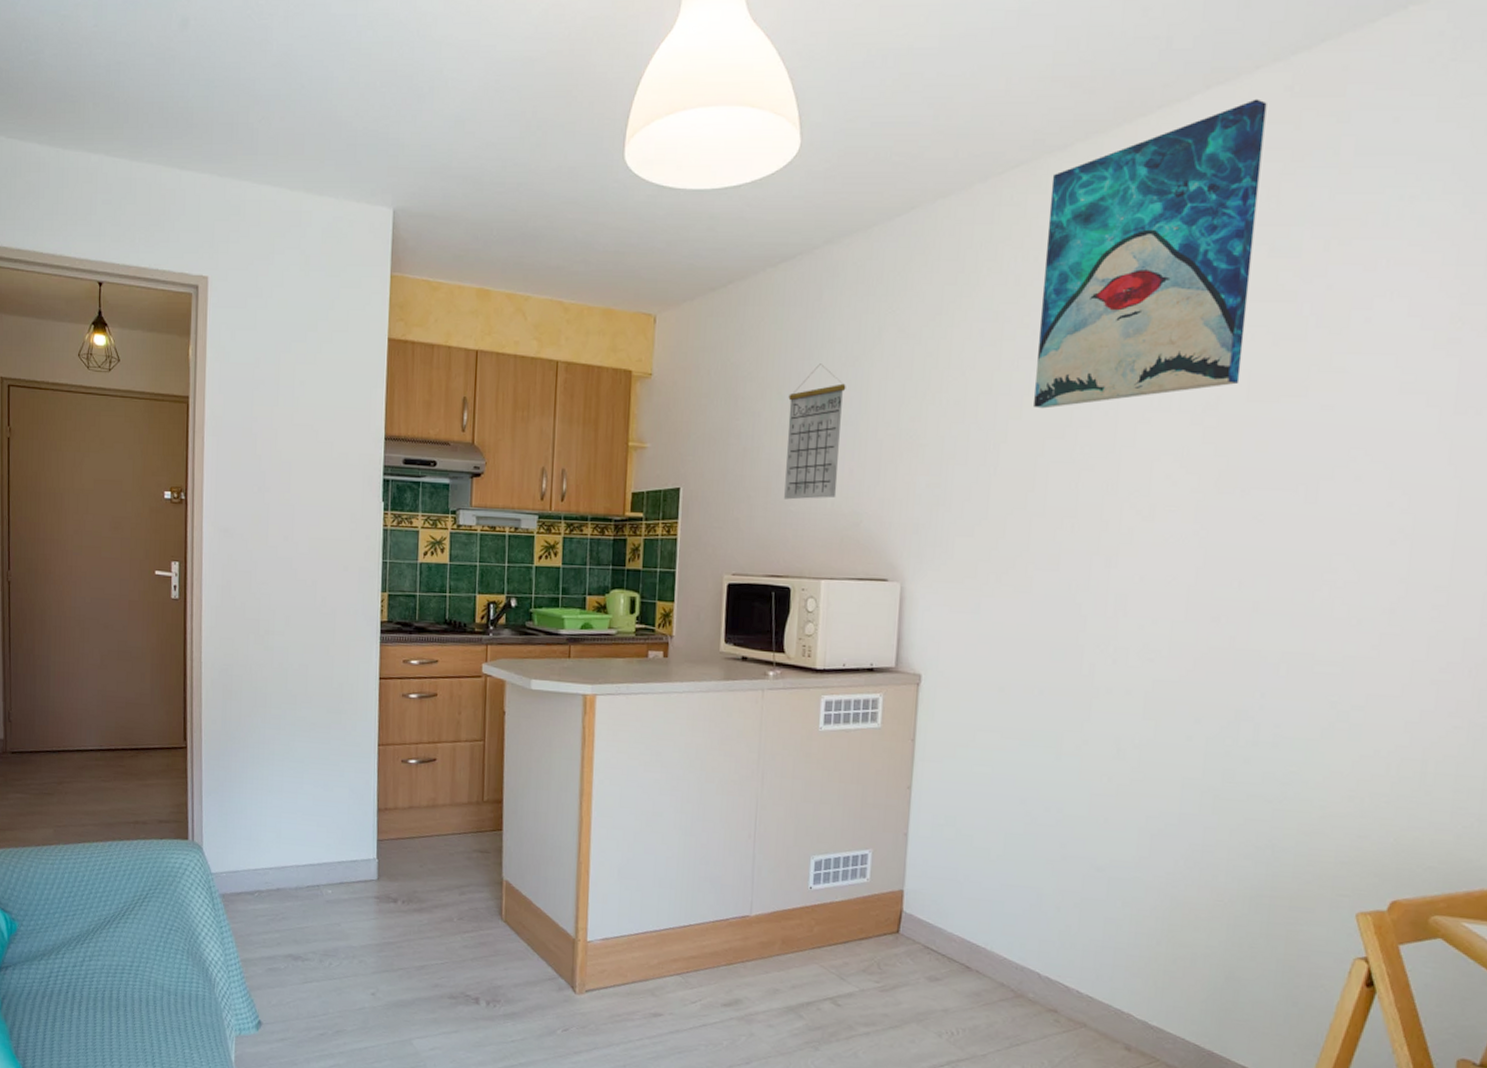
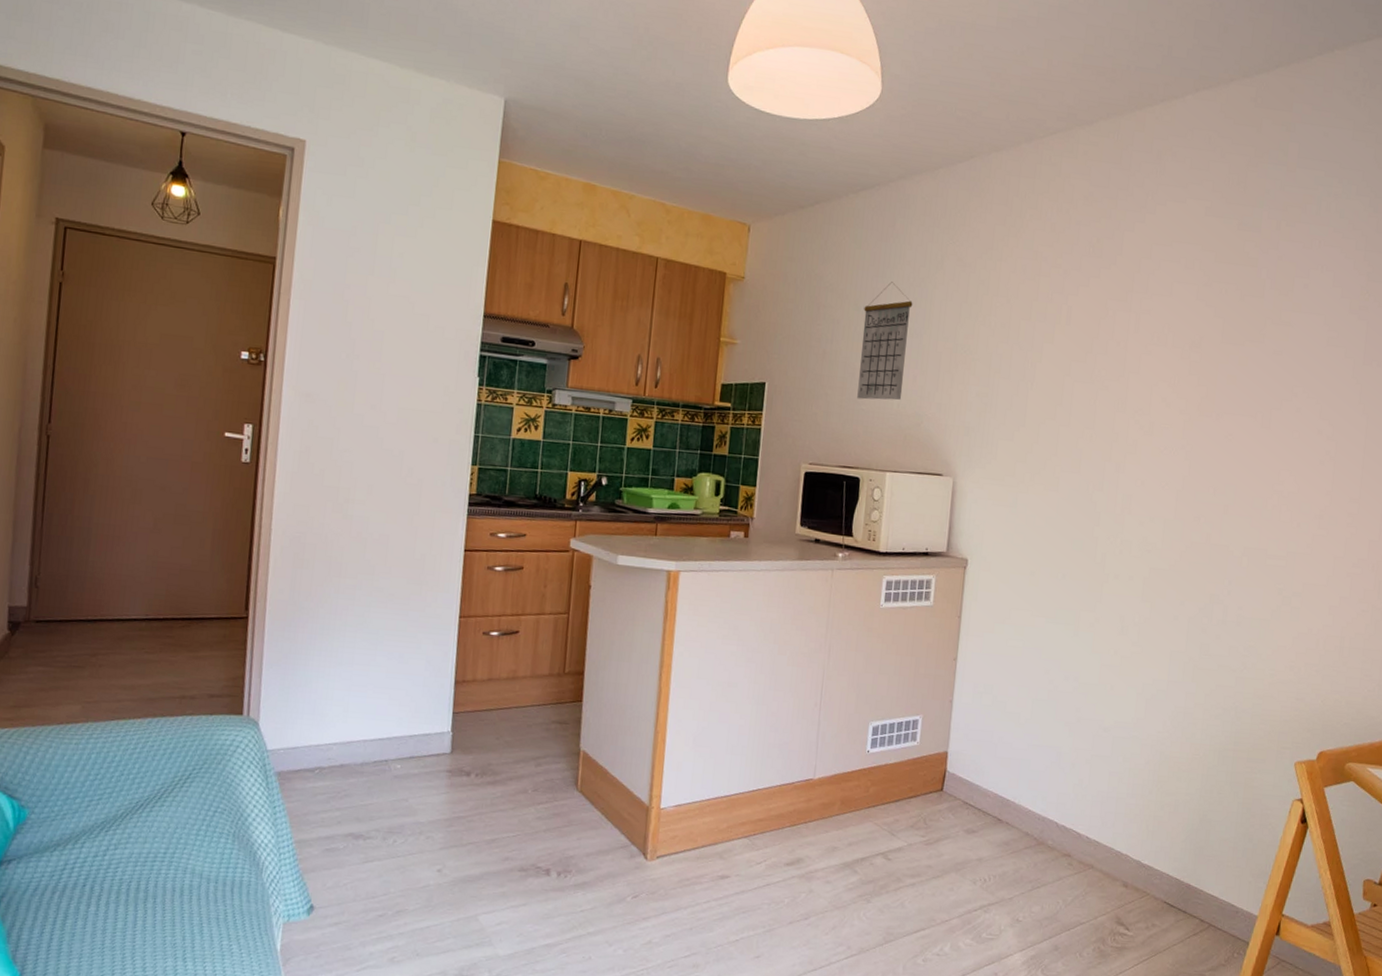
wall art: present [1034,99,1267,409] -> none [1063,104,1238,336]

